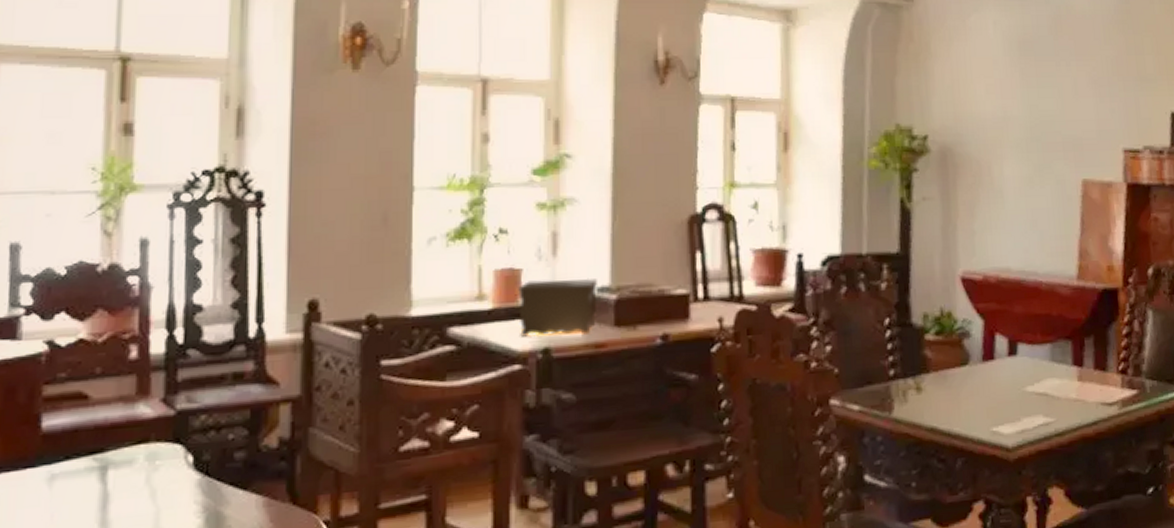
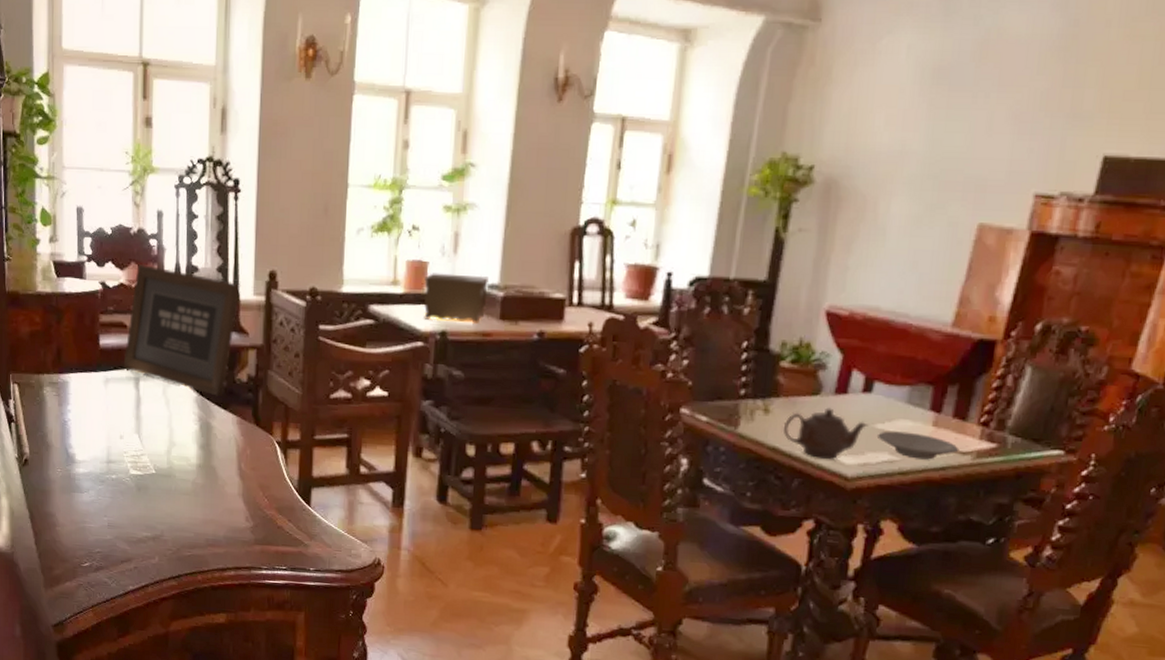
picture frame: none [80,309,266,474] -> present [123,263,240,397]
teapot: none [938,376,1020,433] -> present [783,407,869,459]
saucer: none [1029,390,1106,417] -> present [876,431,959,460]

